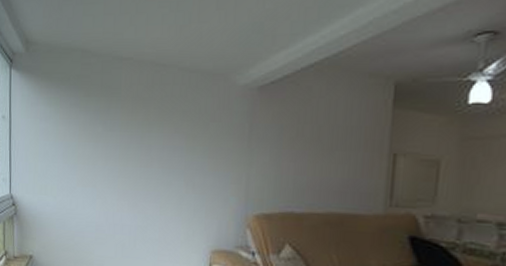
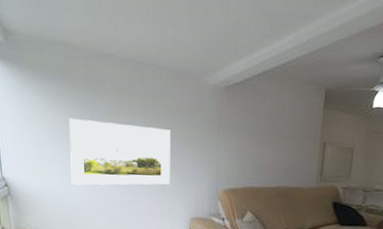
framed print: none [78,130,191,207] -> present [69,118,171,185]

